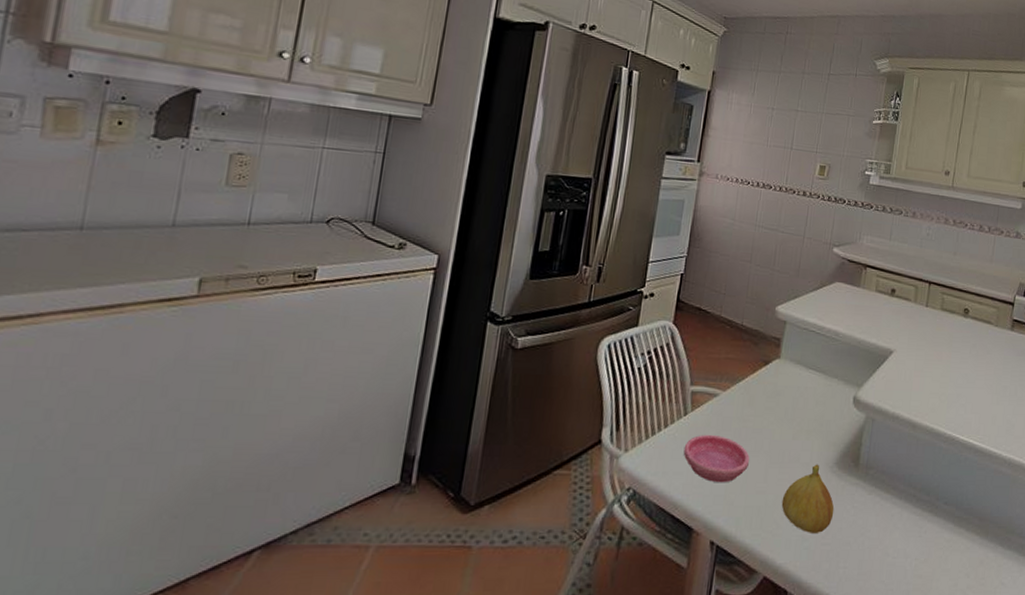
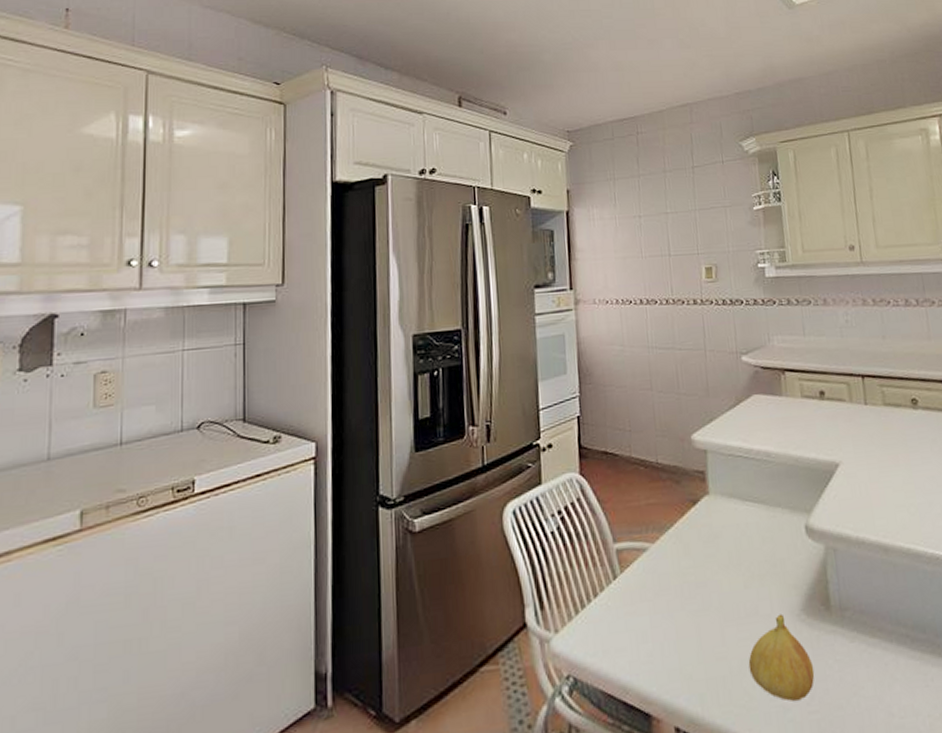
saucer: present [683,434,749,483] -> none [621,597,700,655]

